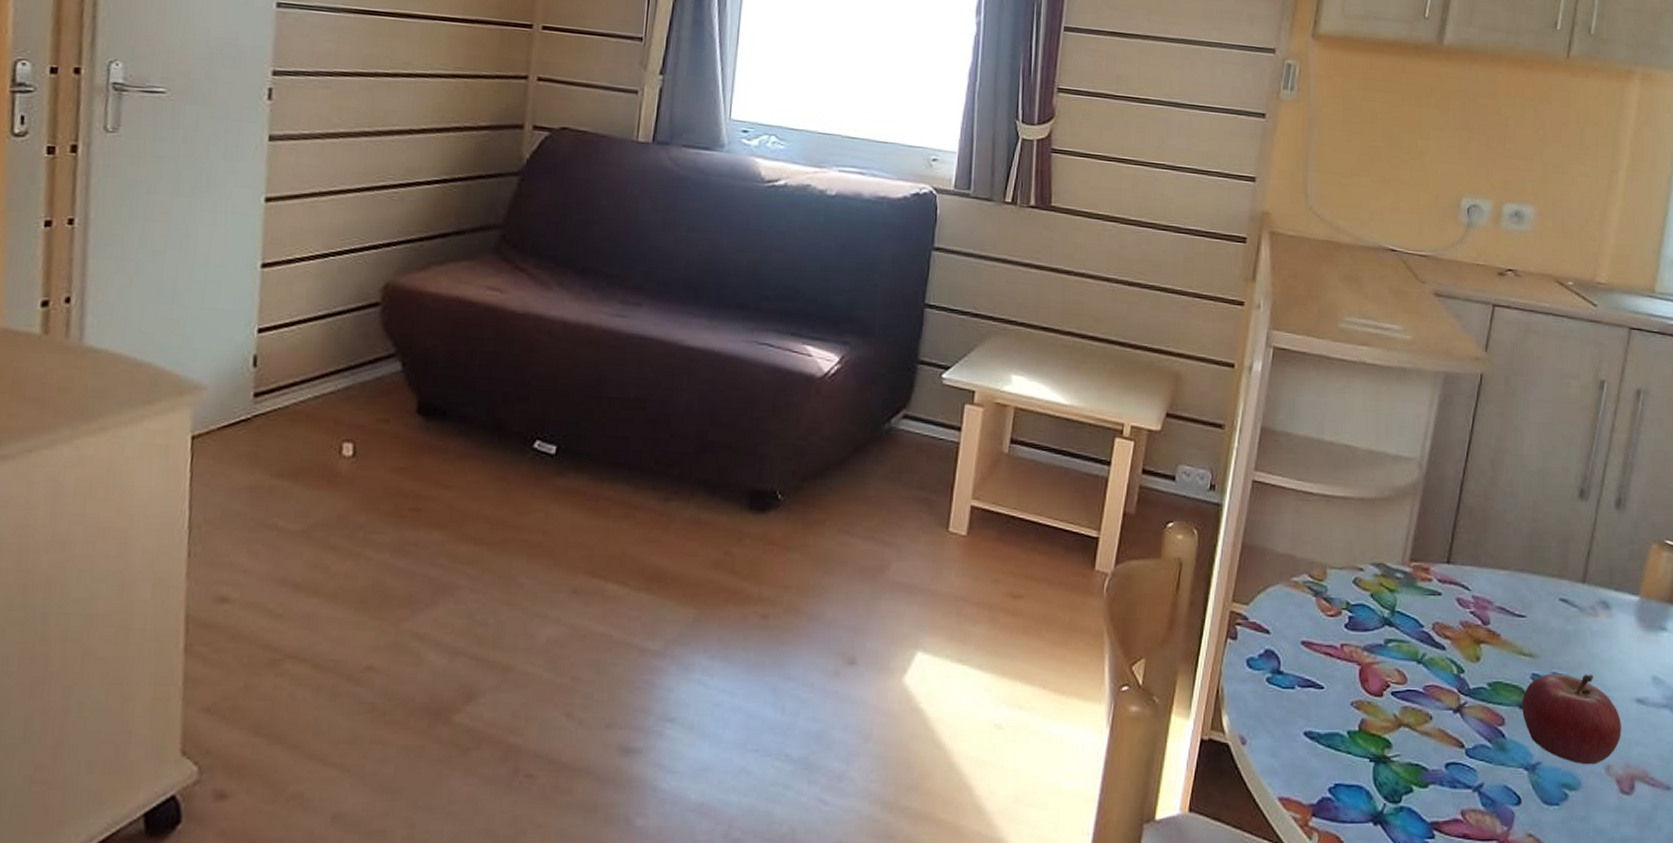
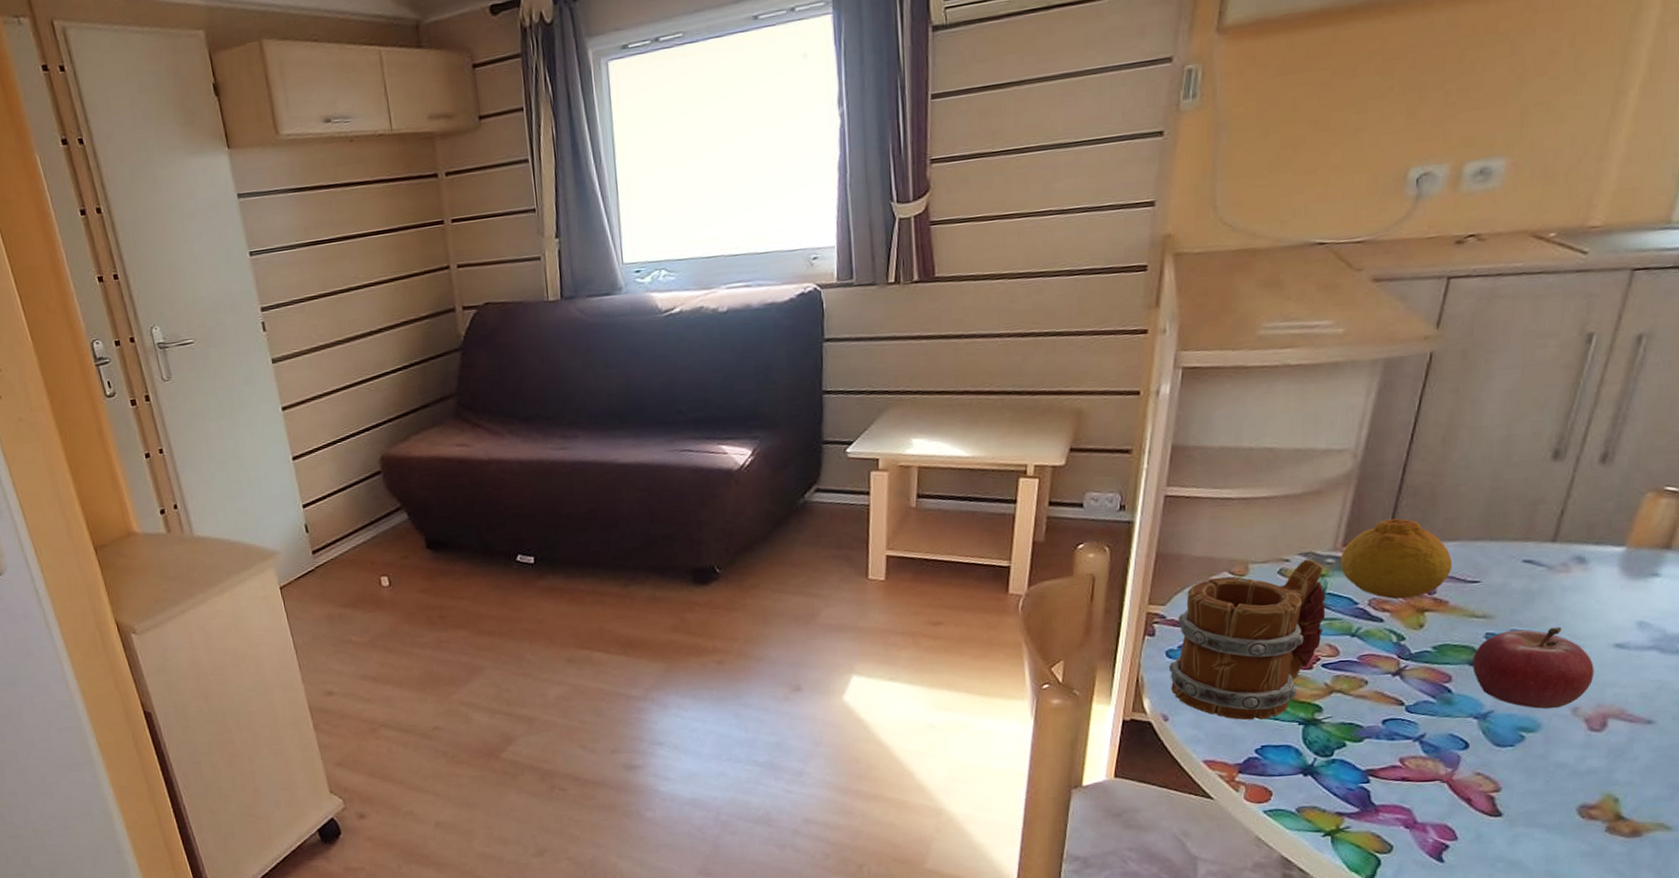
mug: none [1248,571,1395,752] -> present [1168,559,1326,721]
fruit: none [1408,538,1503,627] -> present [1341,518,1453,599]

